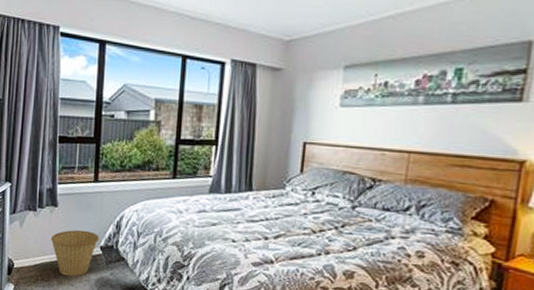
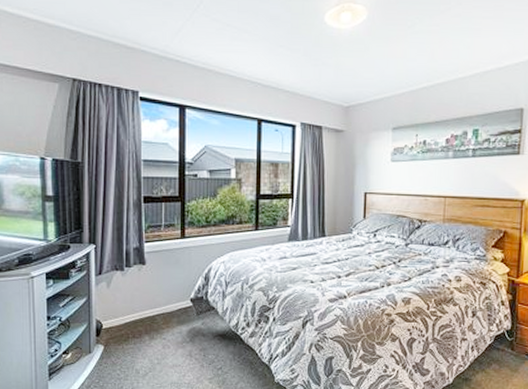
basket: present [50,229,100,277] -> none [140,285,190,331]

